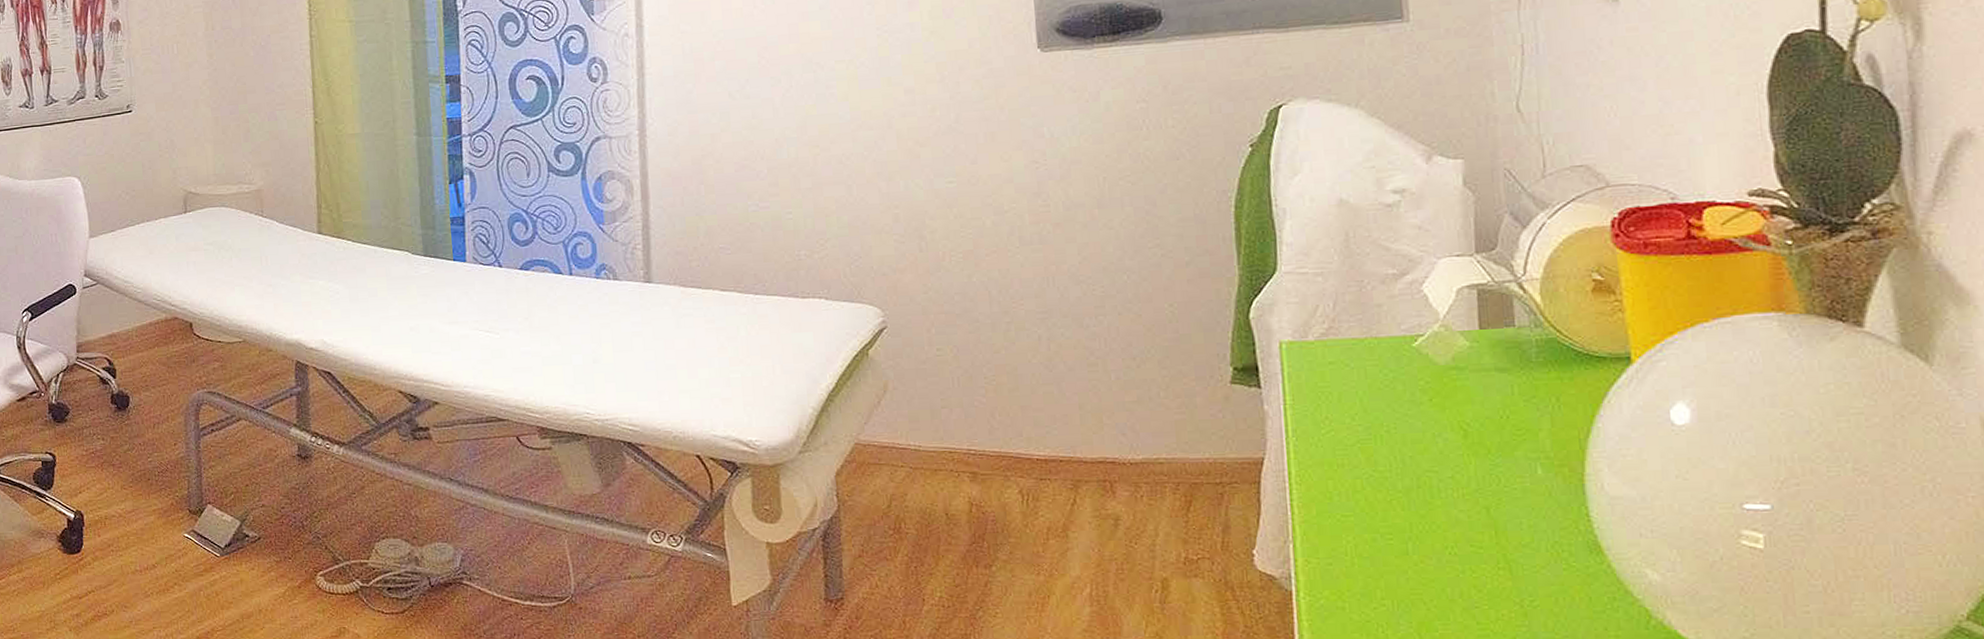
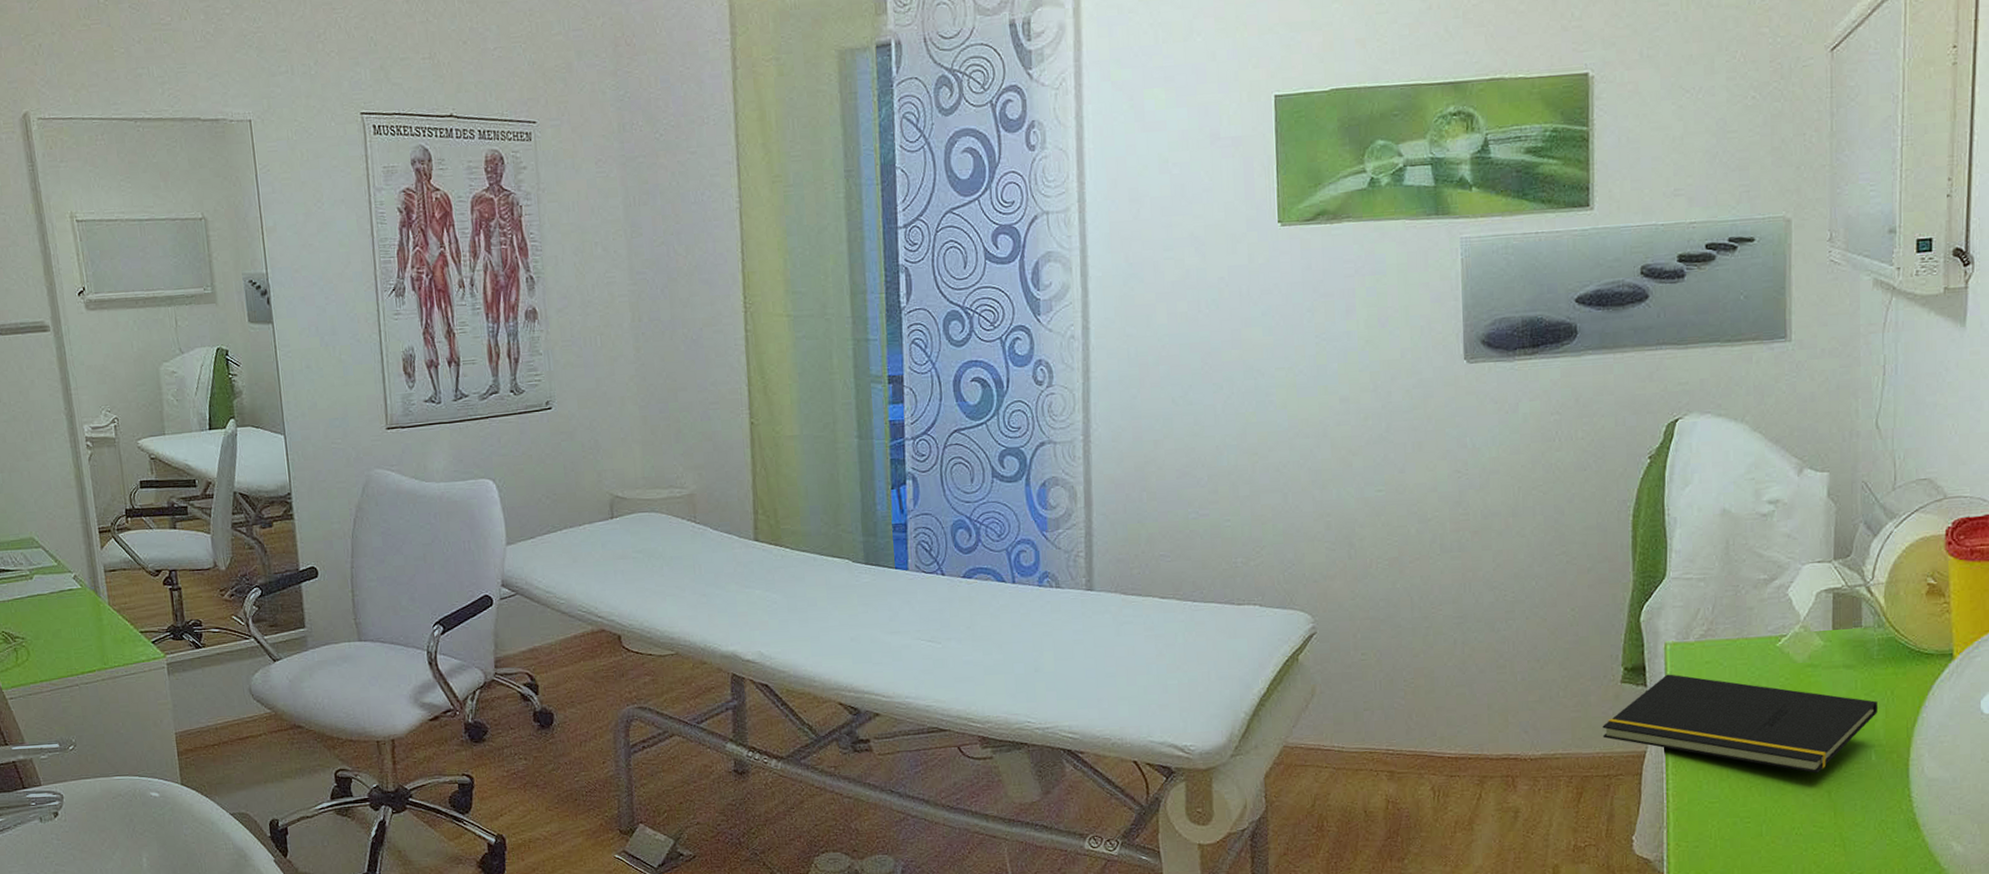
notepad: none [1211,375,1541,487] -> present [1602,674,1877,774]

